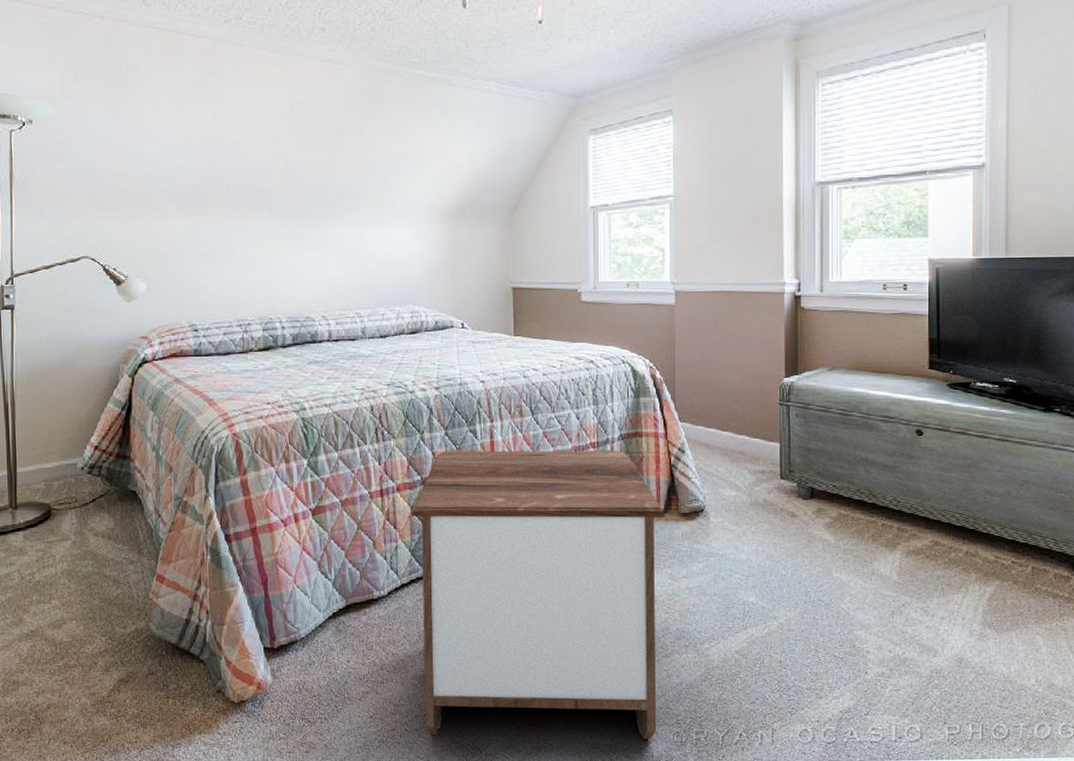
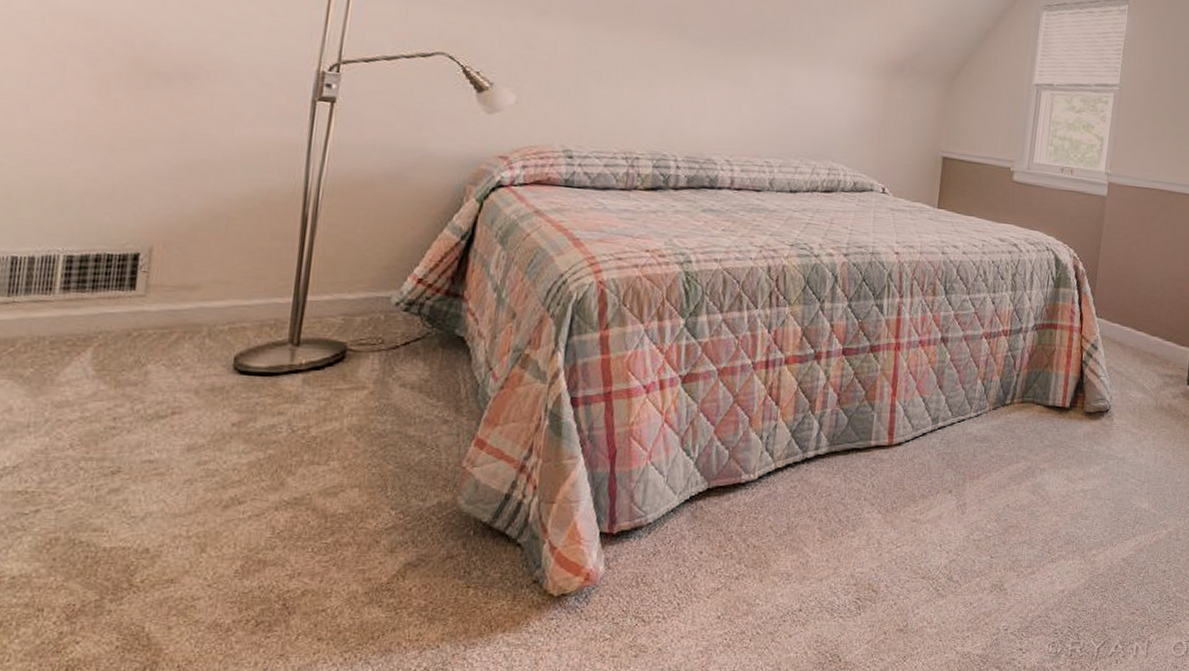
nightstand: present [411,450,665,739] -> none [781,324,1070,649]

